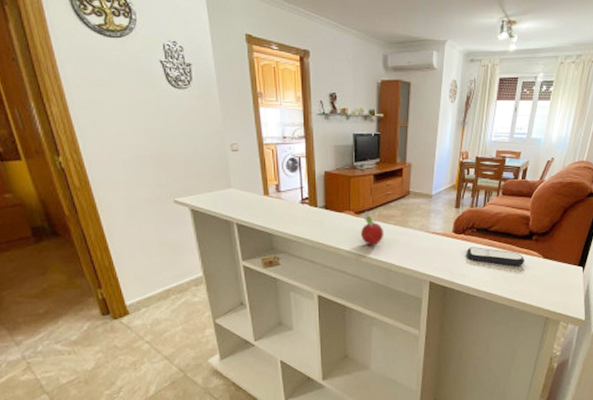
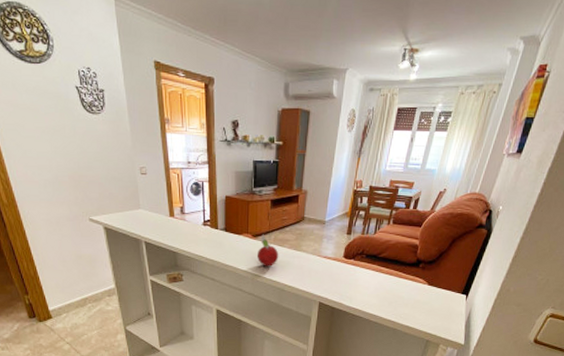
remote control: present [467,247,525,266] -> none [355,272,411,291]

